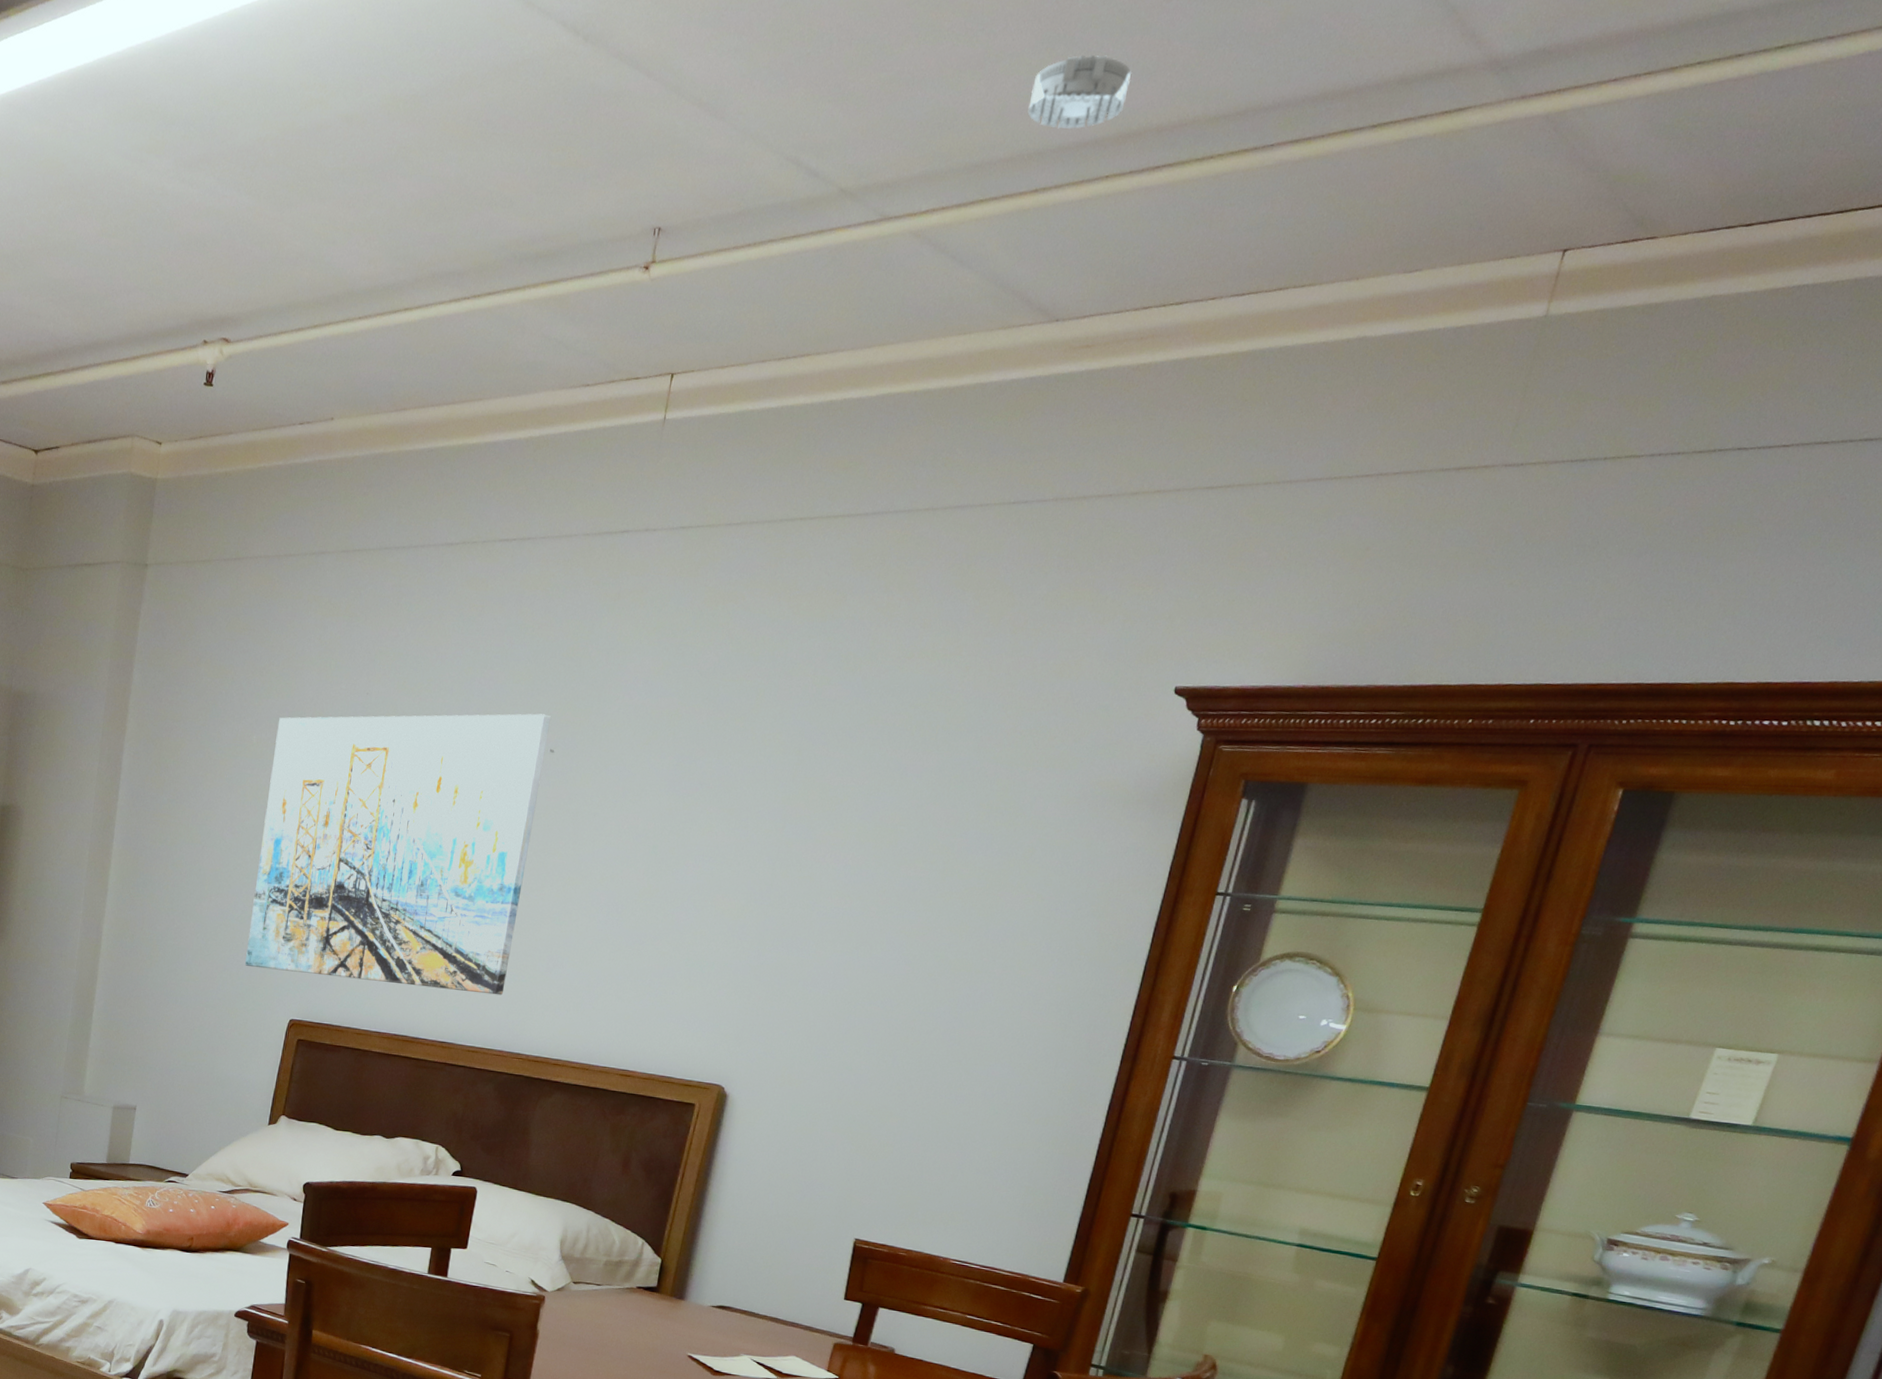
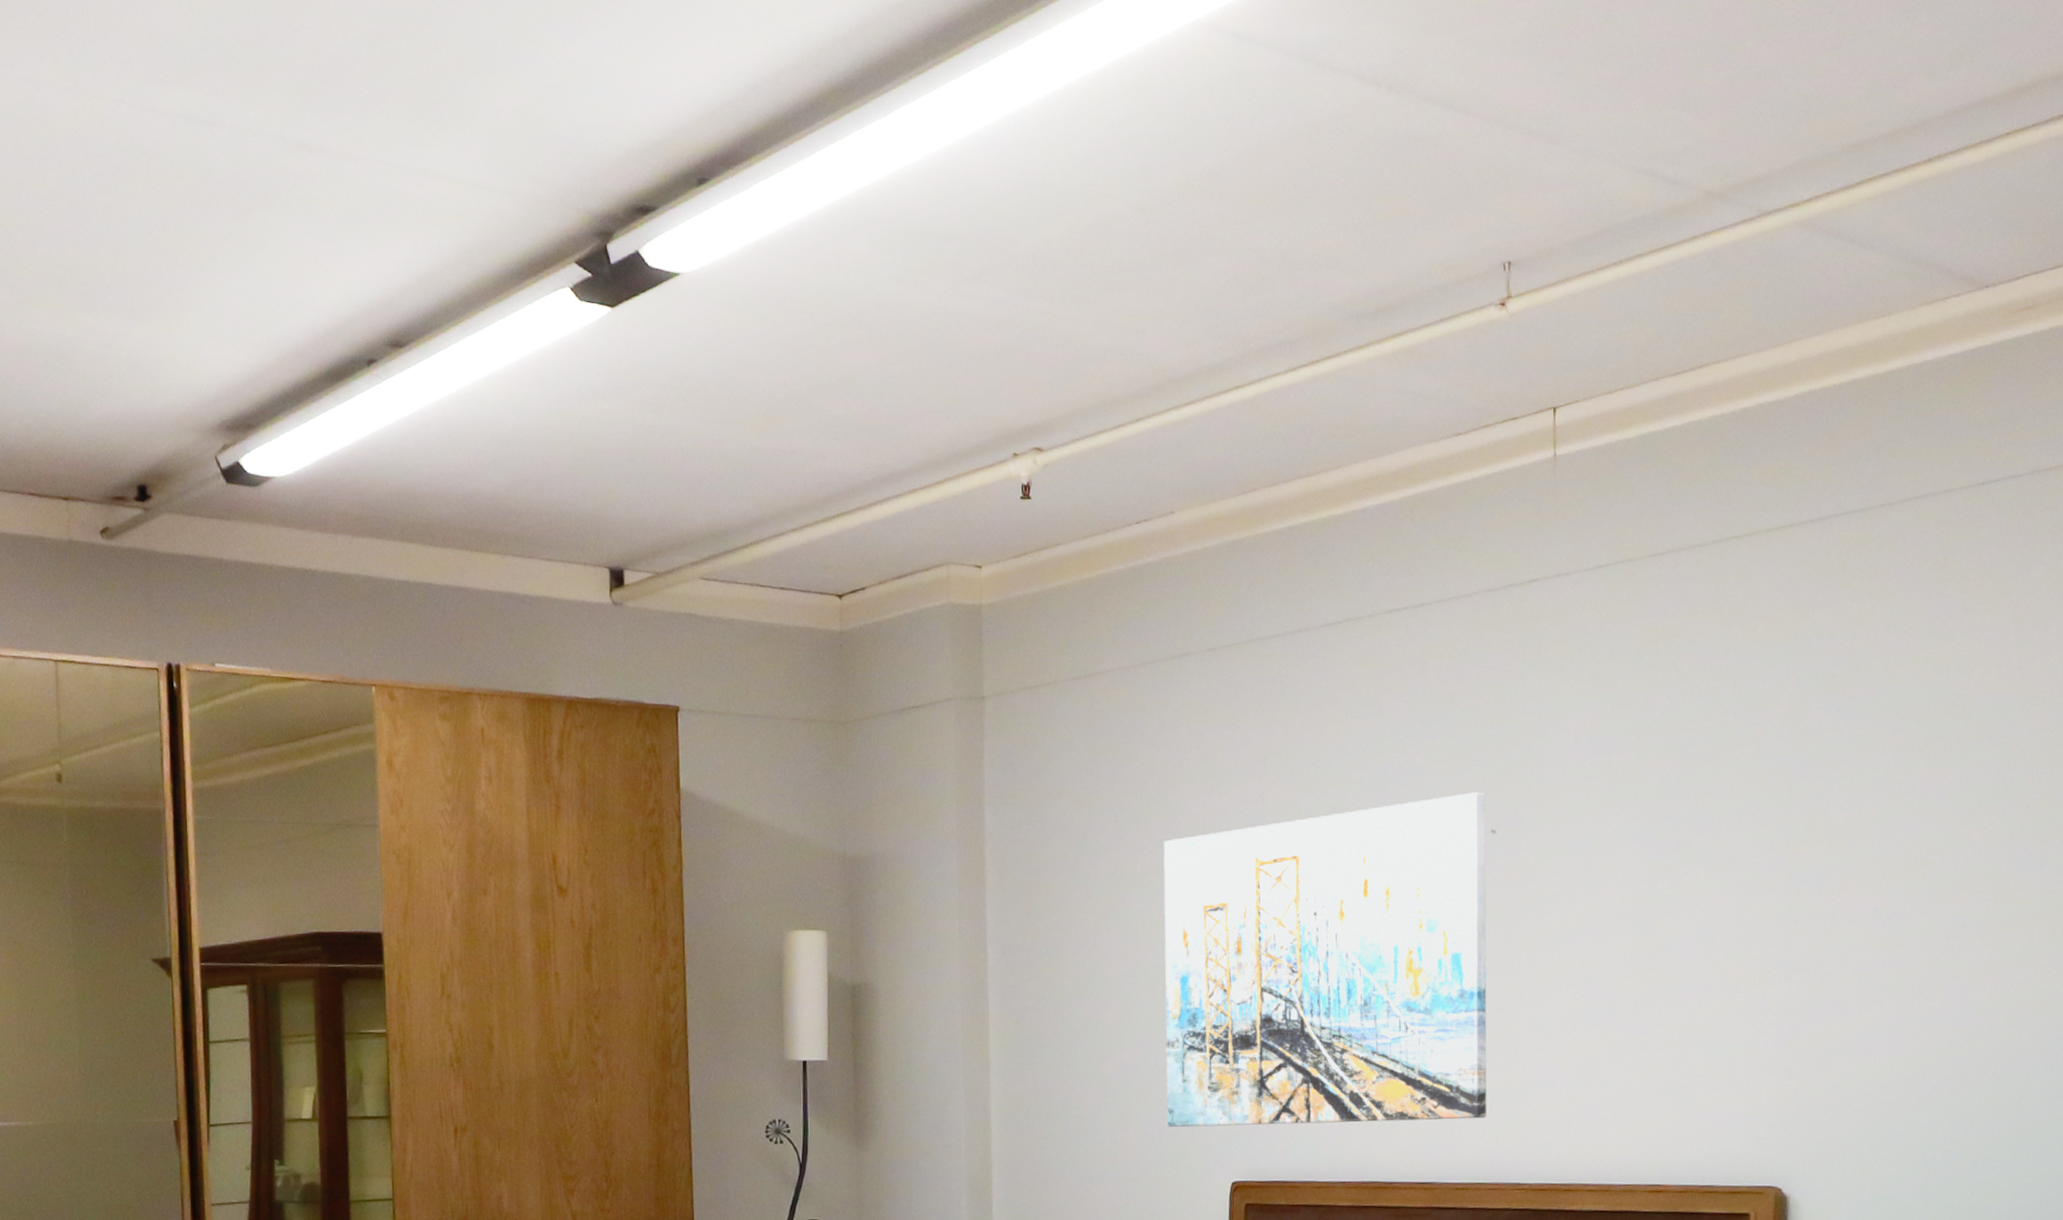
smoke detector: present [1027,54,1132,130] -> none [1900,15,2010,96]

